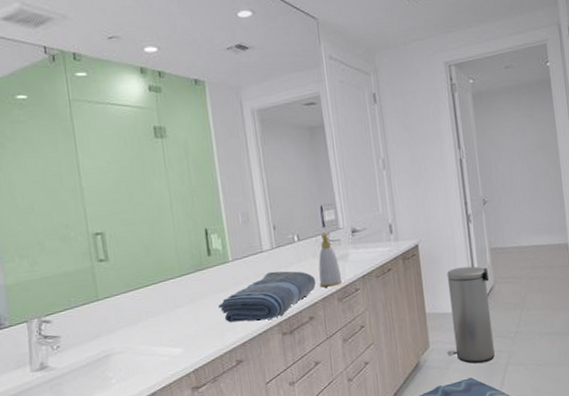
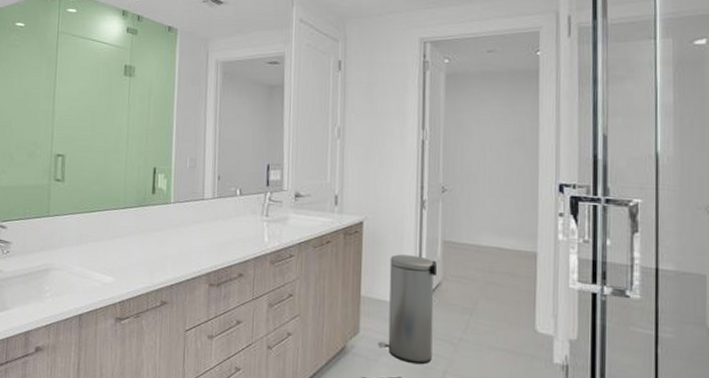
towel: present [218,271,316,323] -> none [154,220,251,268]
soap bottle: present [318,232,343,287] -> none [254,191,278,248]

